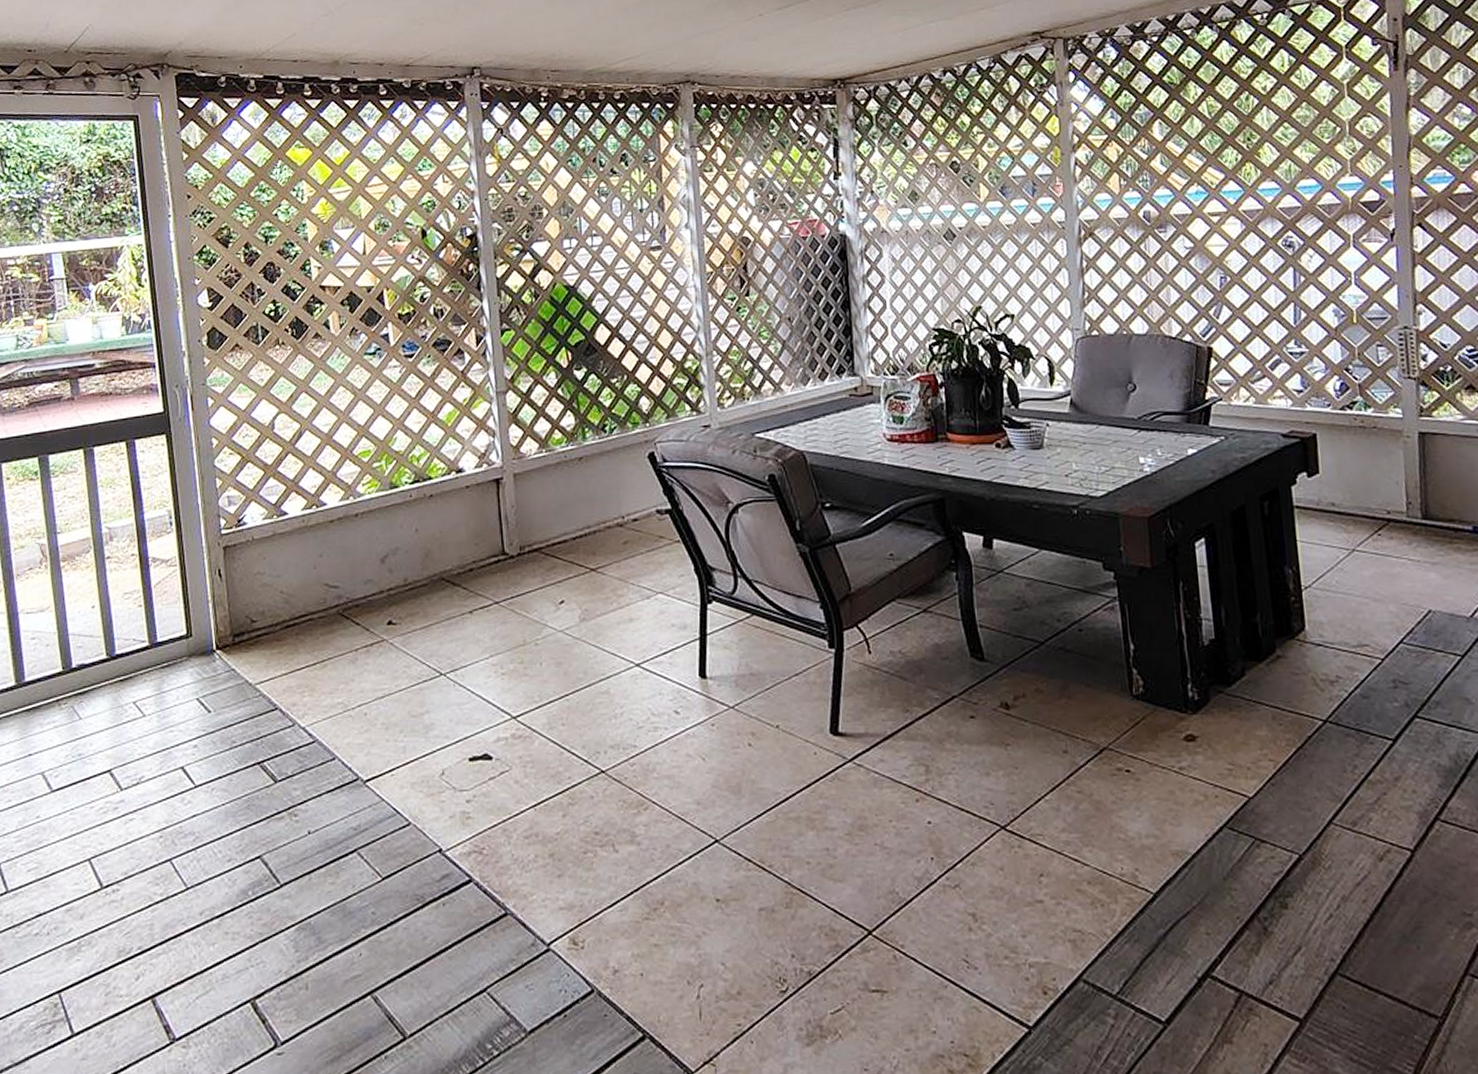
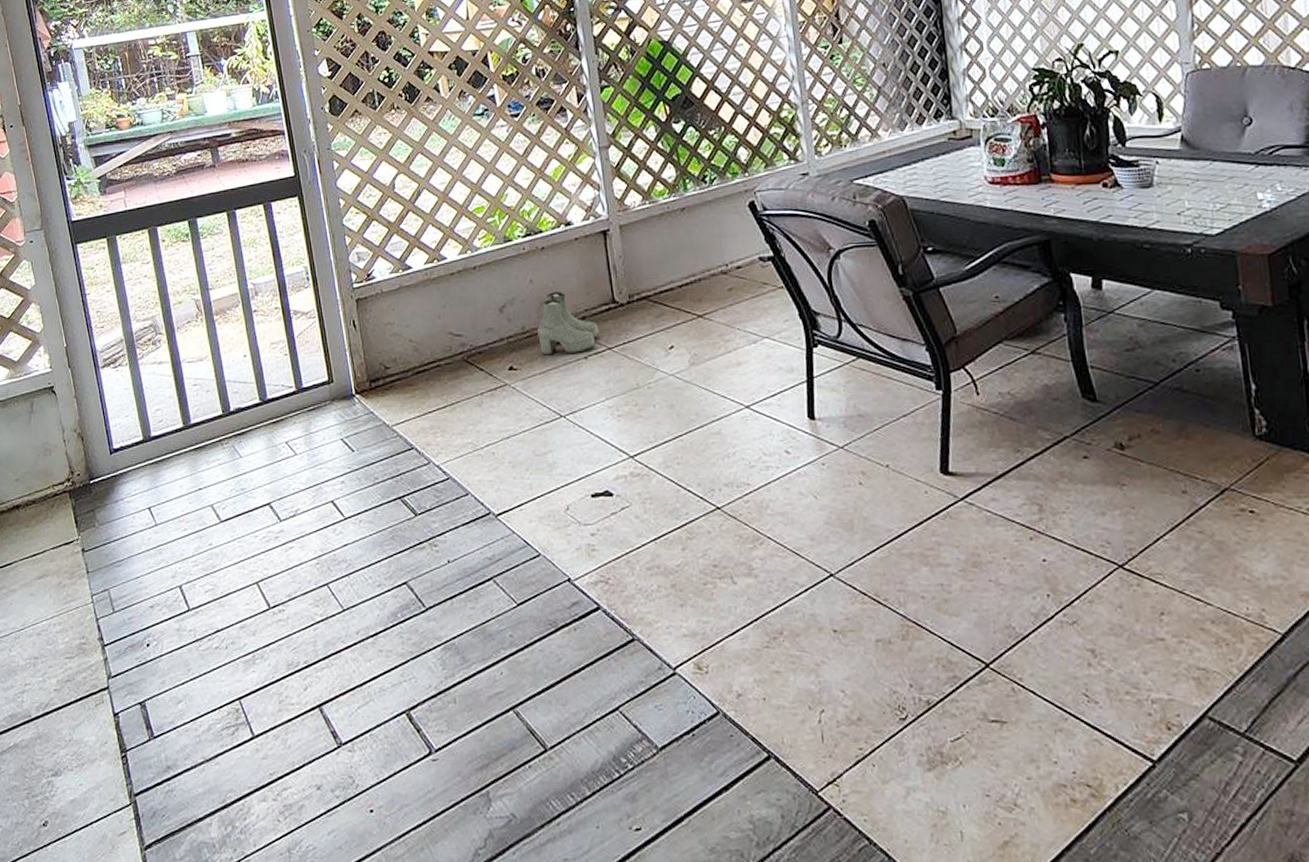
boots: none [421,542,486,609] -> present [538,292,599,355]

